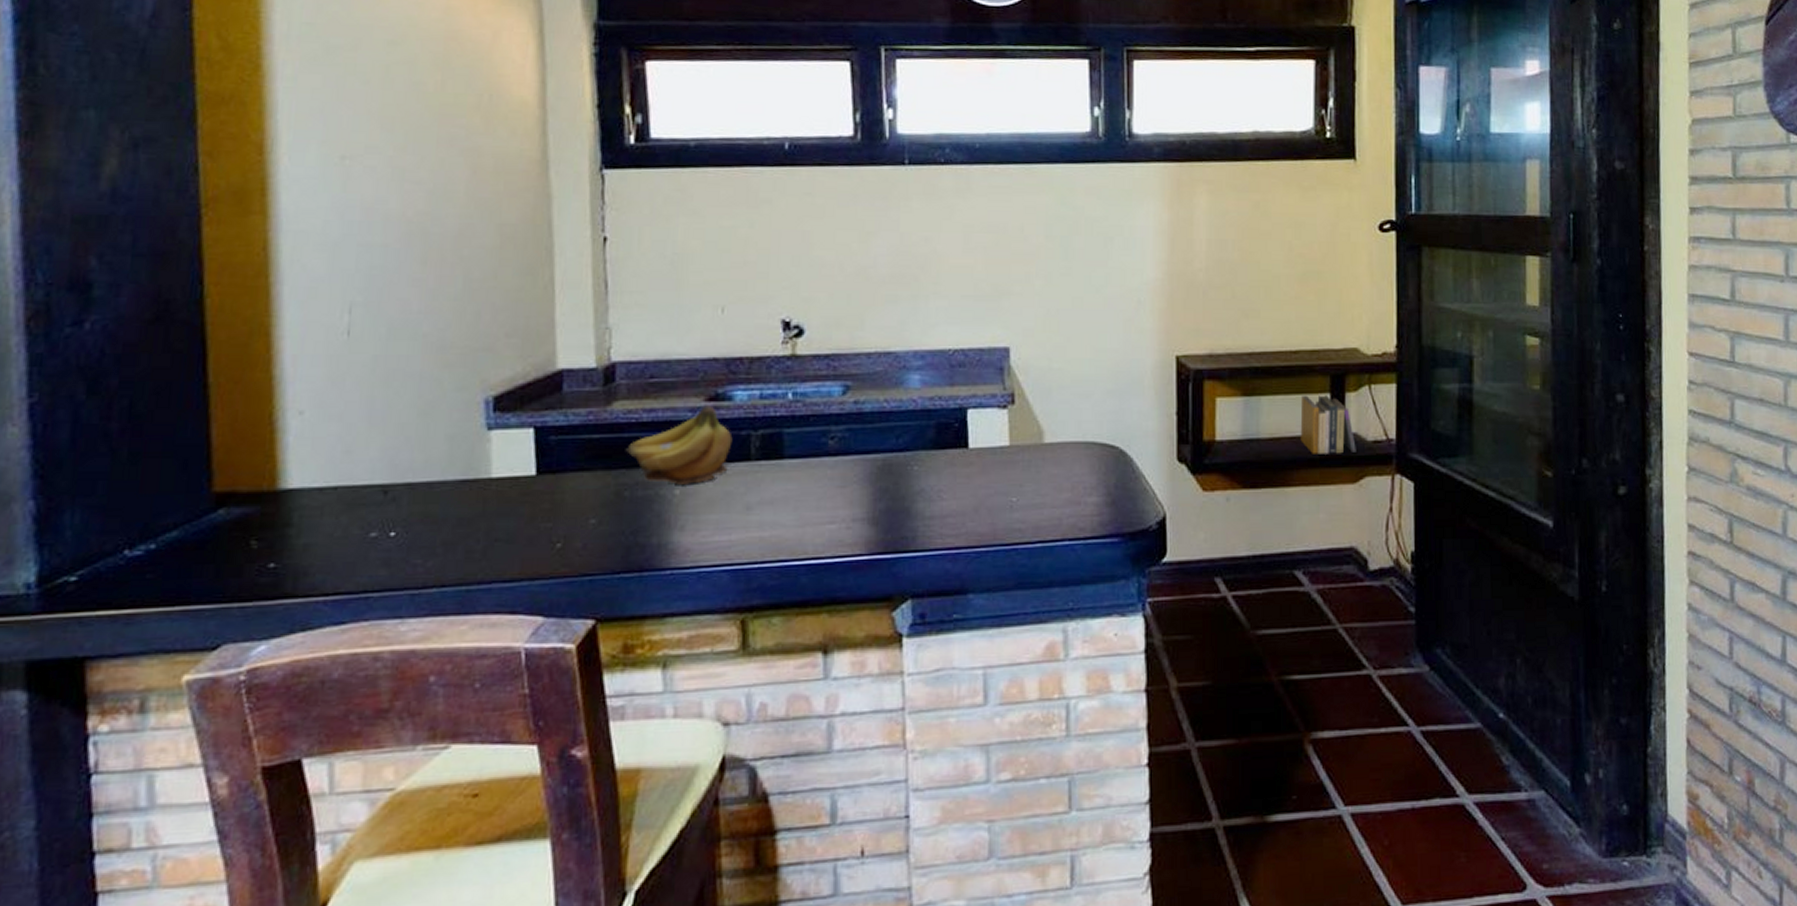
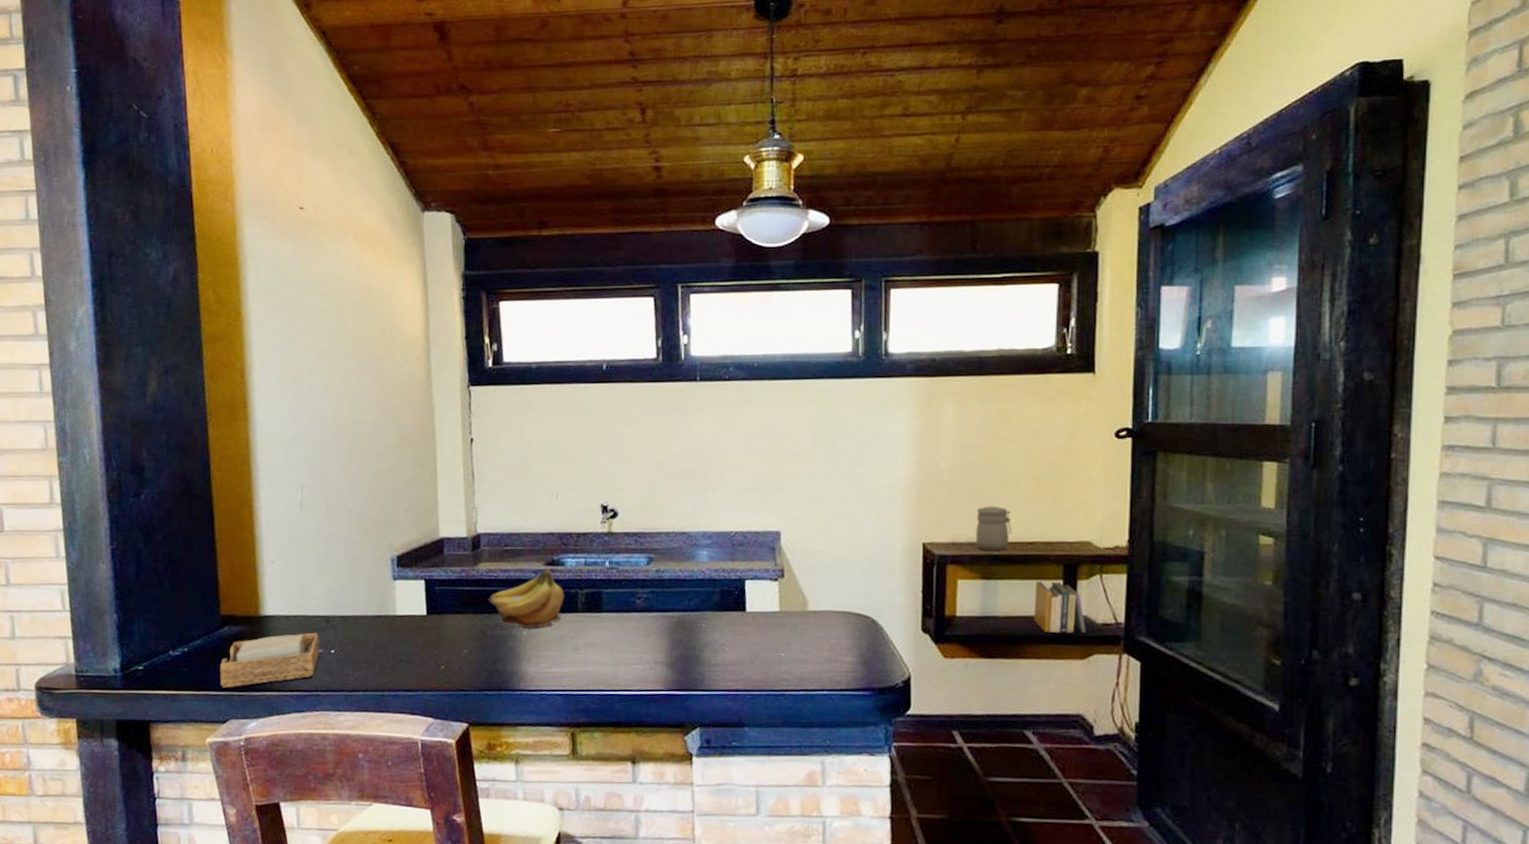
napkin holder: none [208,509,372,598] -> present [220,632,319,688]
jar: none [1235,311,1274,362] -> present [975,506,1012,551]

